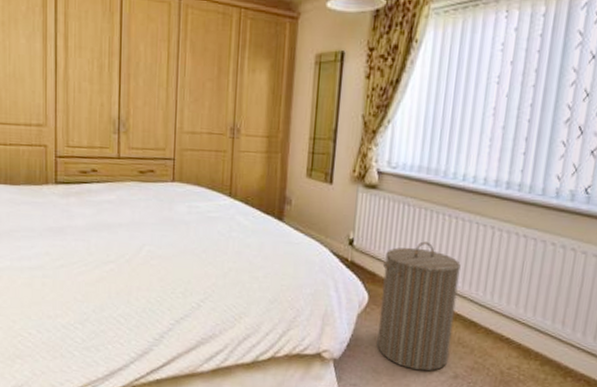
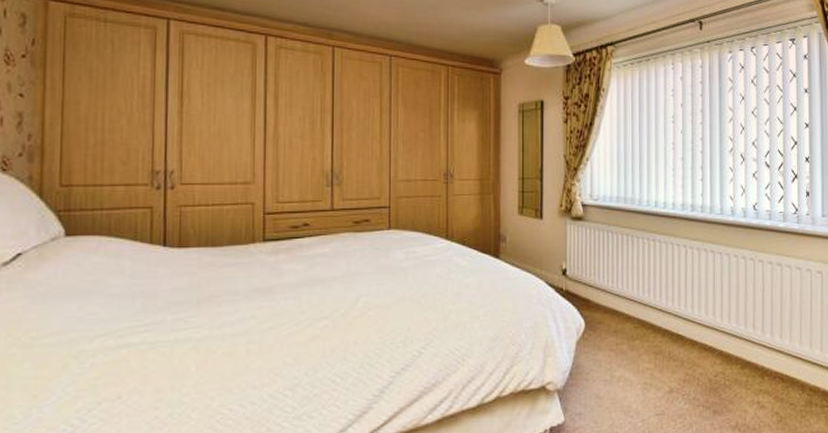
laundry hamper: present [377,241,461,371] -> none [594,264,663,390]

